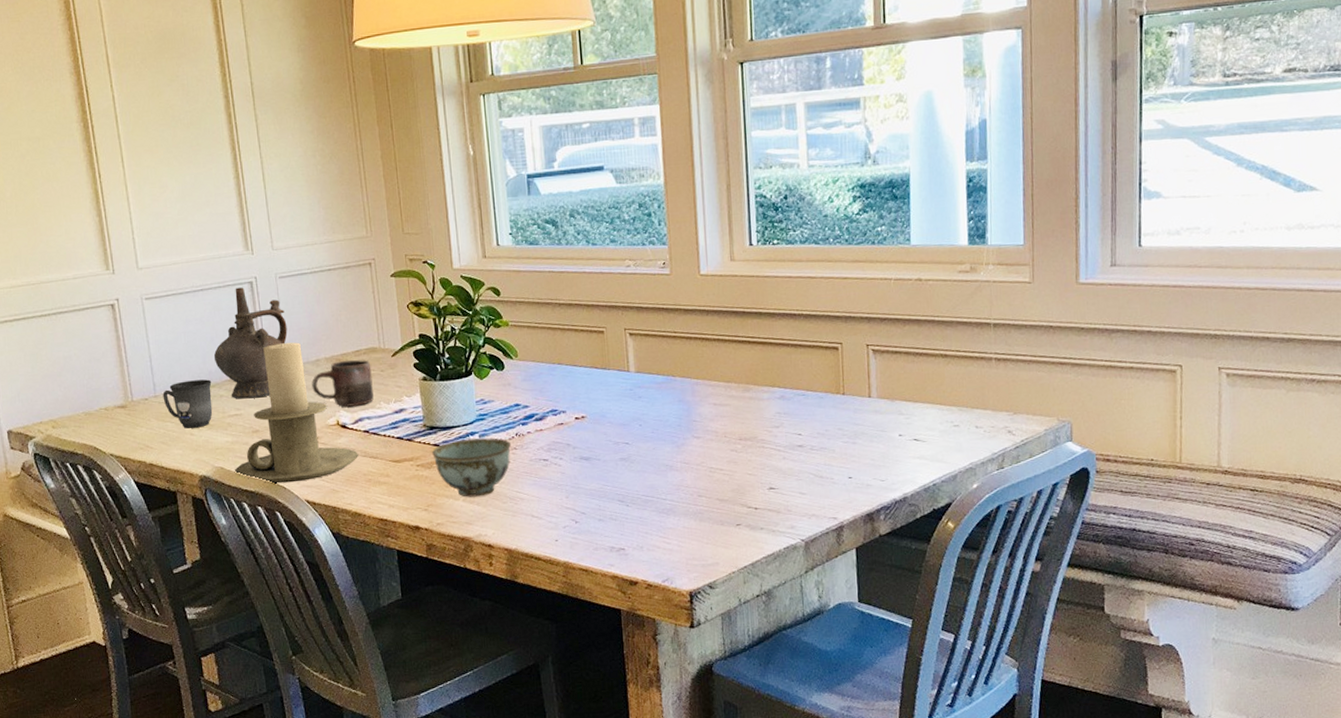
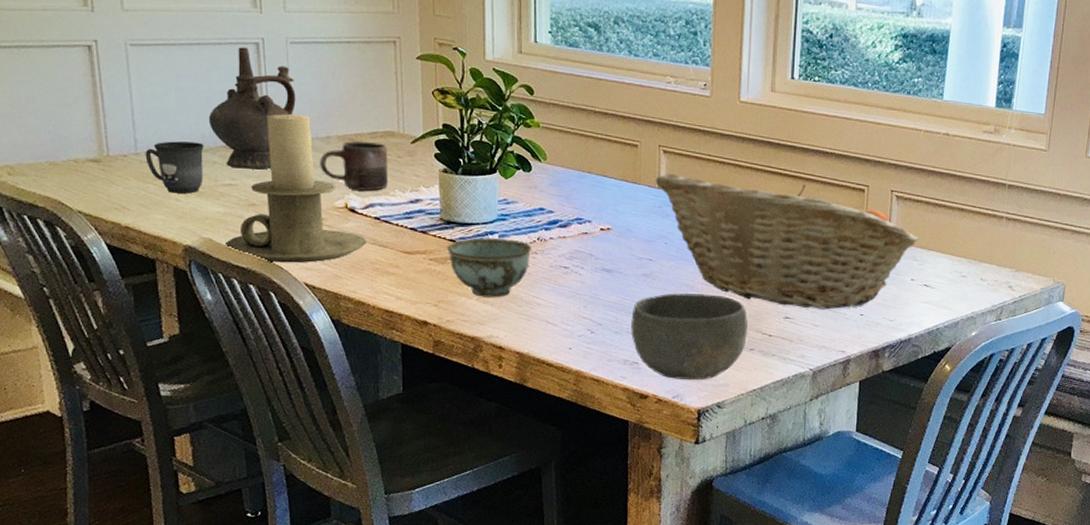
bowl: none [614,472,732,562] -> present [631,293,748,380]
fruit basket: none [624,349,902,476] -> present [655,174,919,310]

